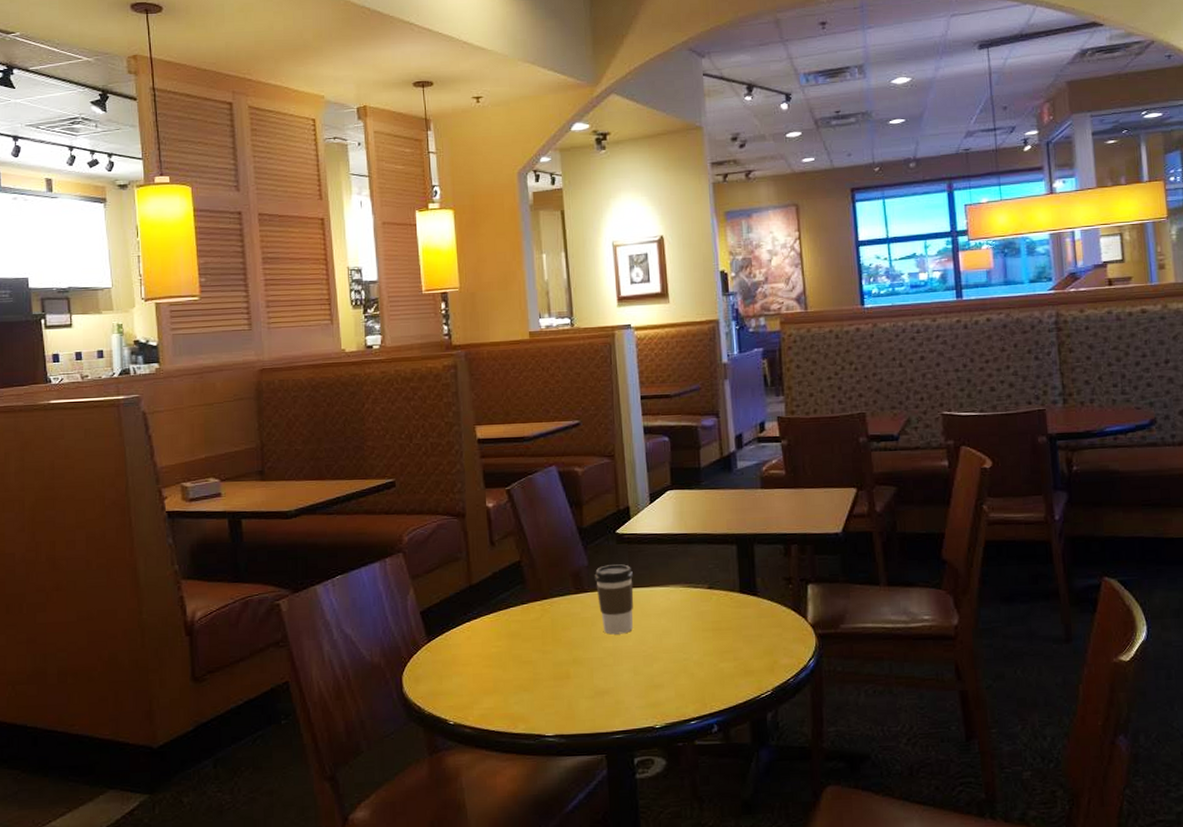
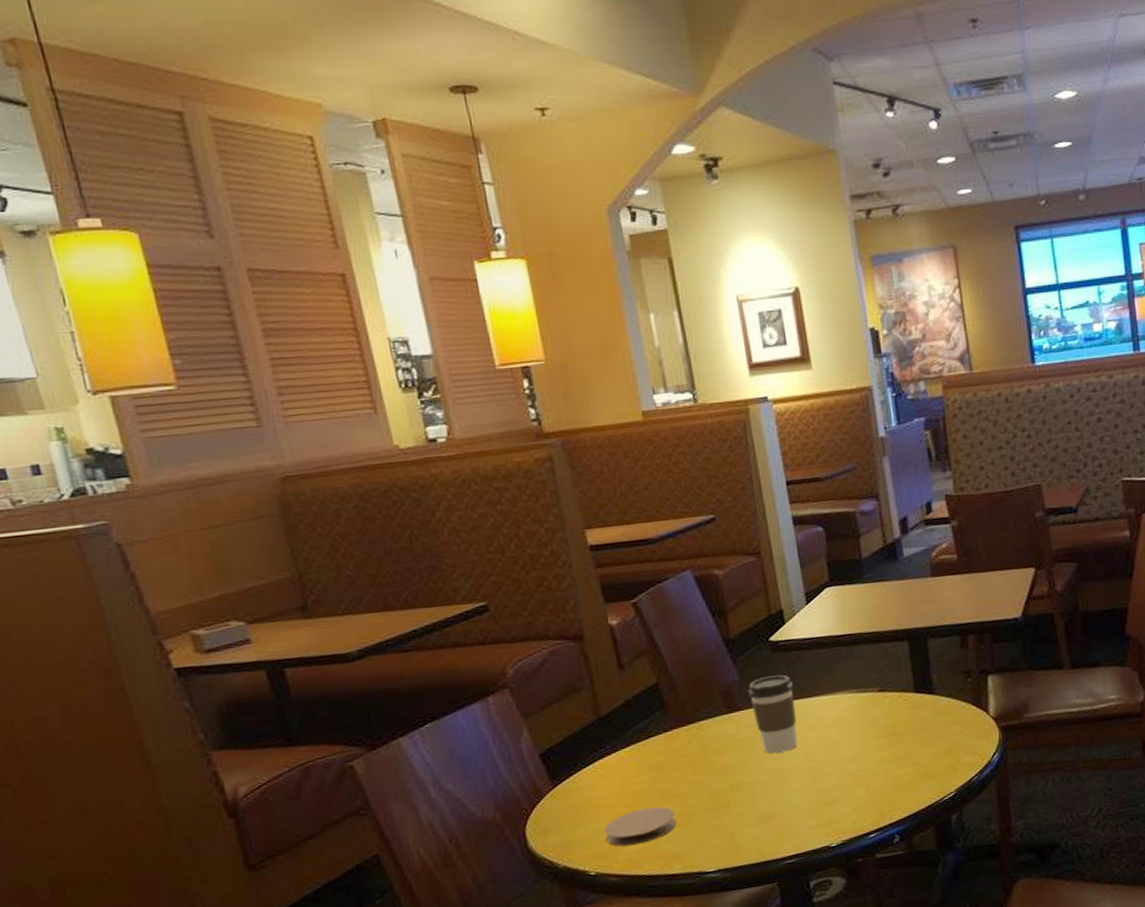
coaster: none [465,669,525,703] -> present [604,806,677,847]

